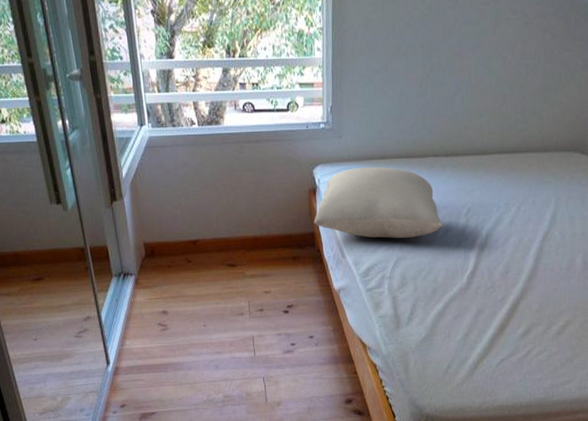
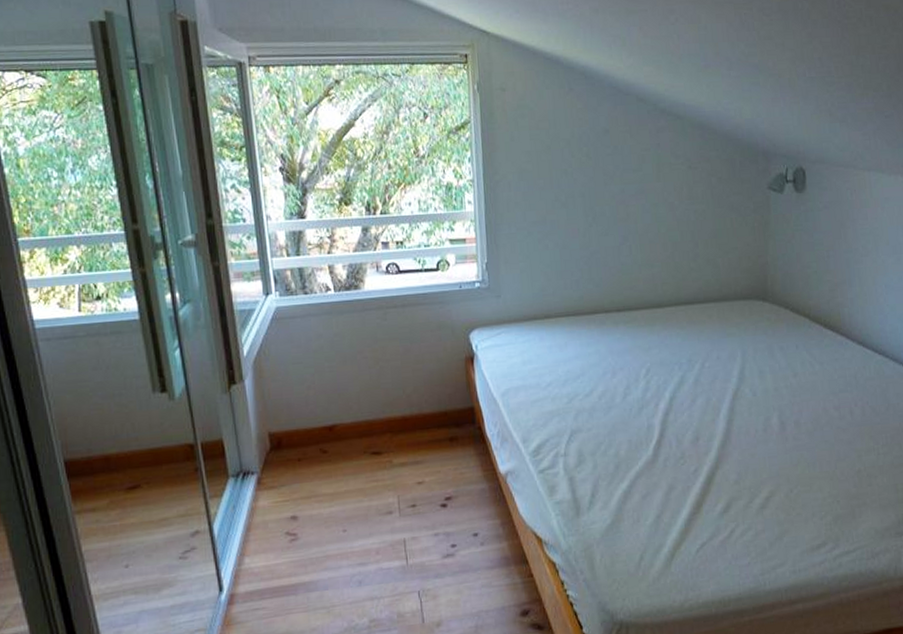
pillow: present [313,166,444,238] -> none [472,327,622,410]

